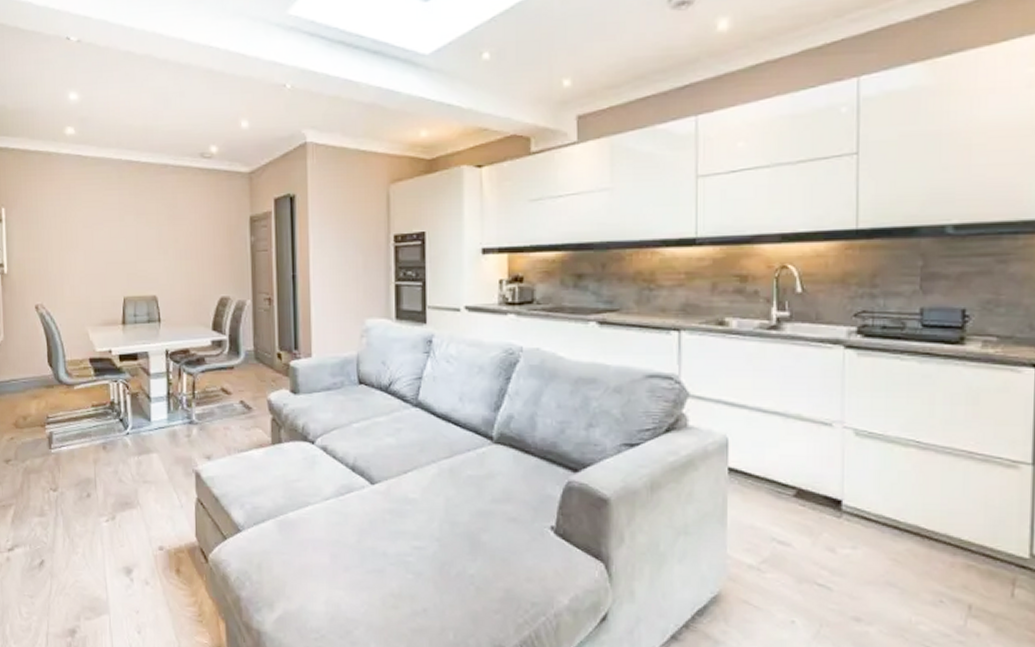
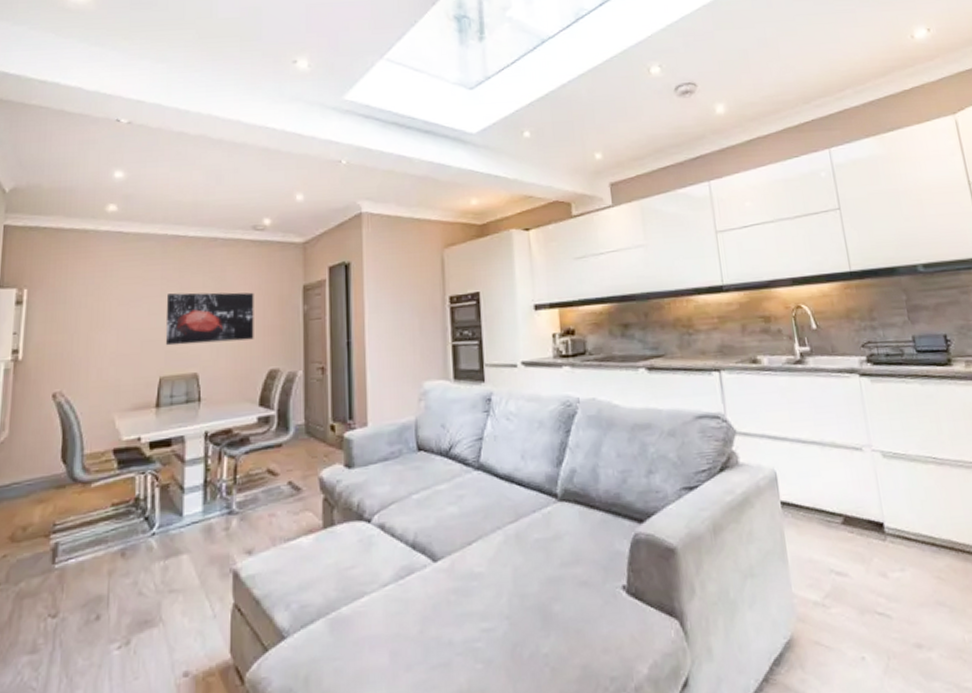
wall art: none [124,218,206,269] -> present [165,292,254,346]

